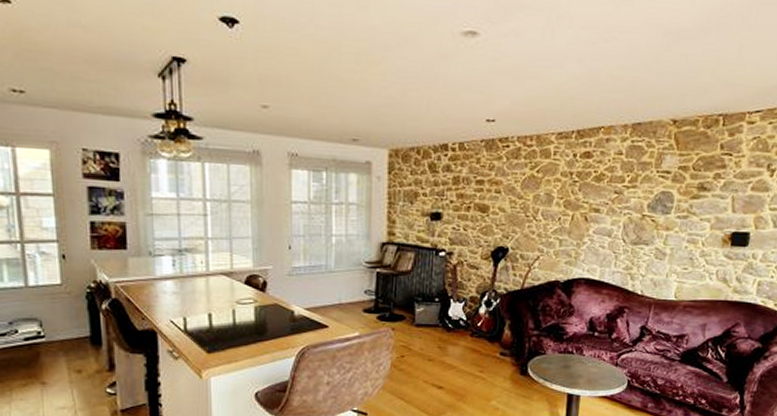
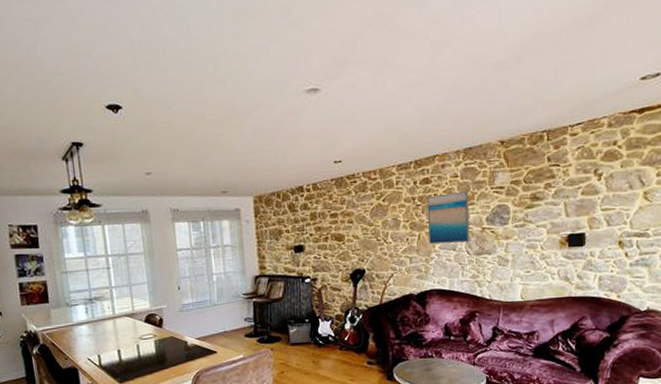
wall art: none [583,171,633,230] -> present [427,191,470,245]

